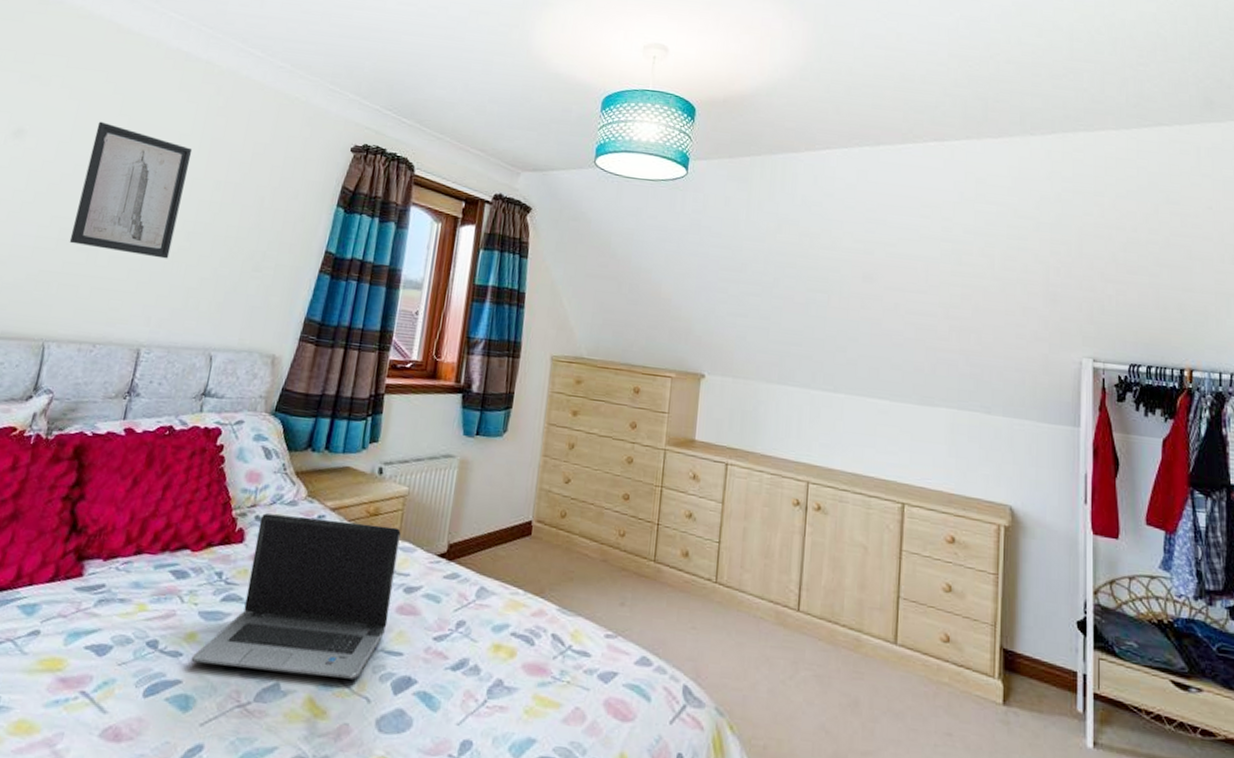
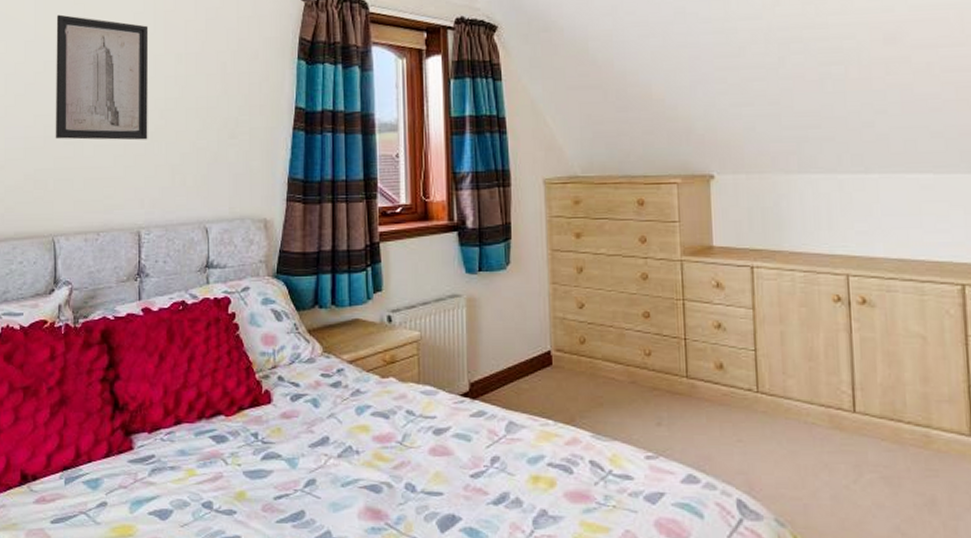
laptop computer: present [191,513,401,680] -> none [245,372,423,522]

